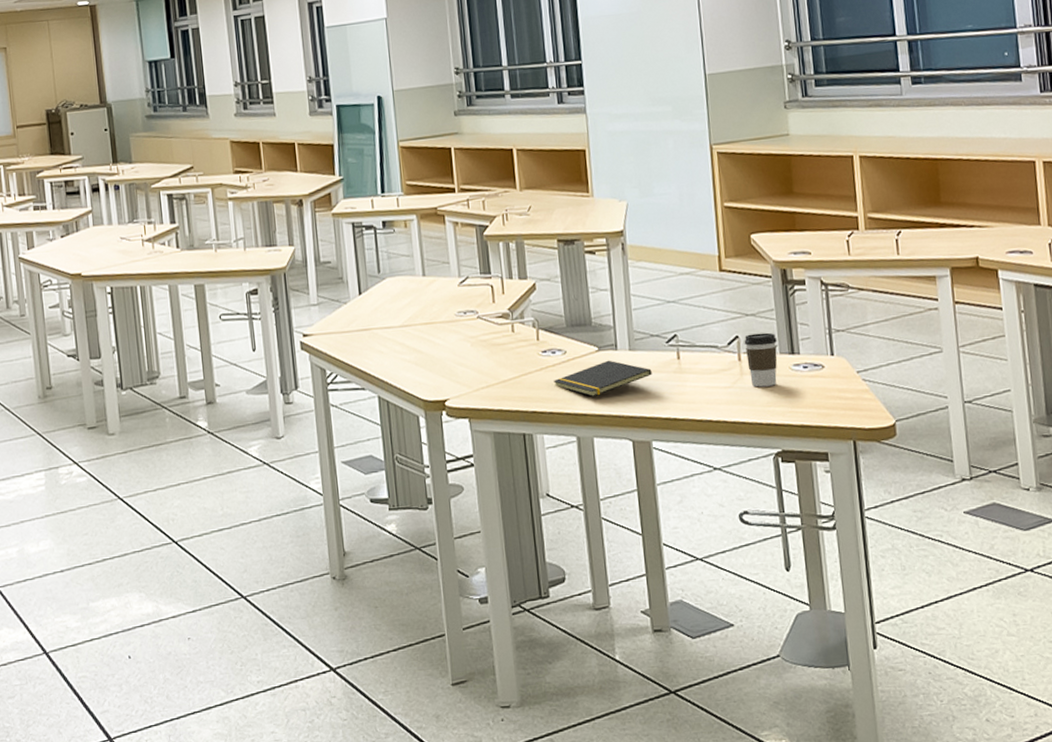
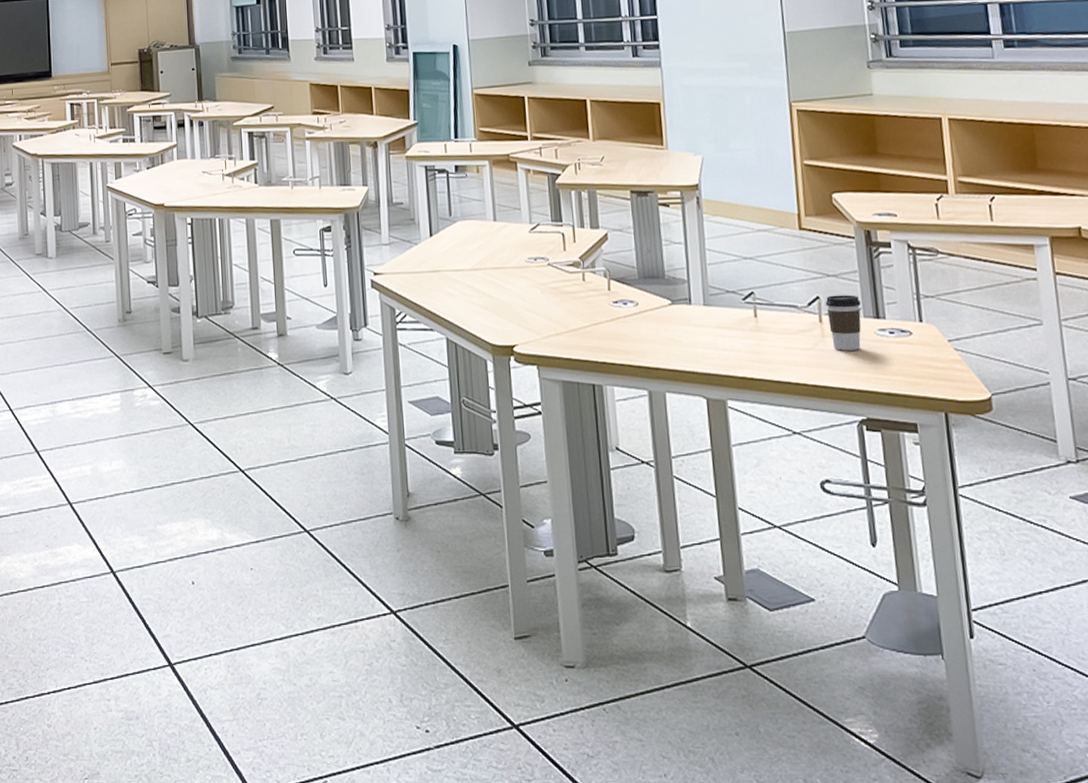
notepad: present [553,360,652,397] -> none [624,314,728,350]

